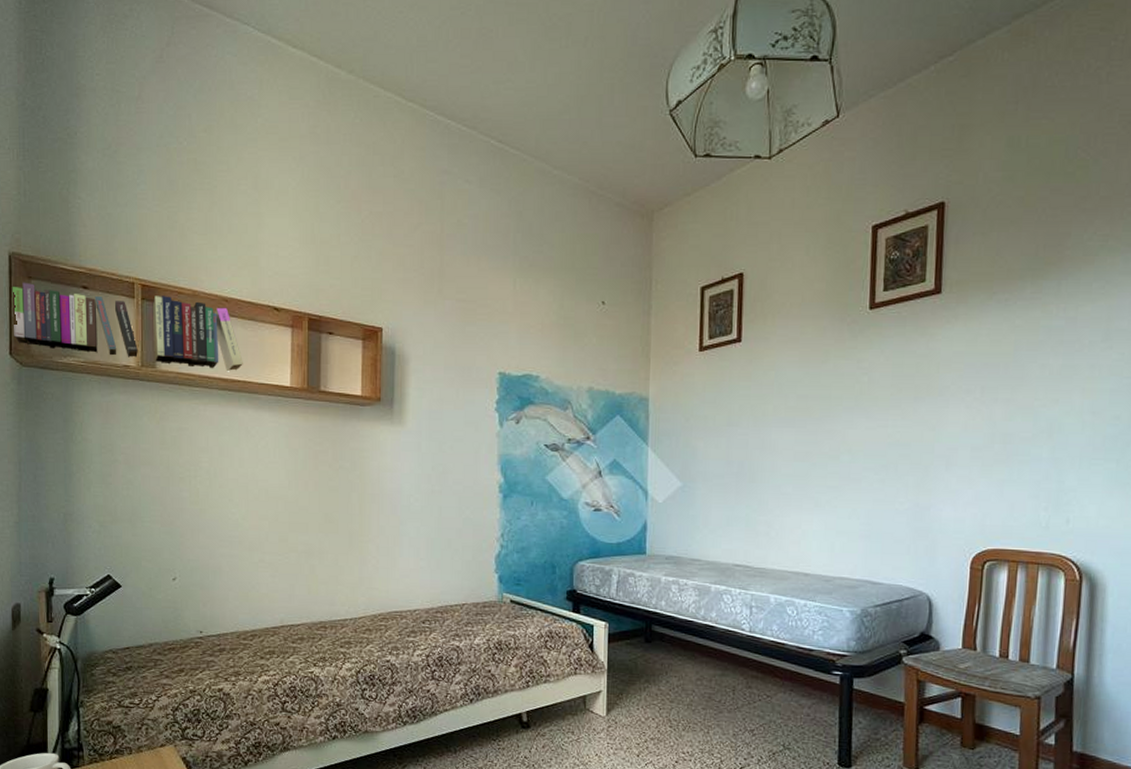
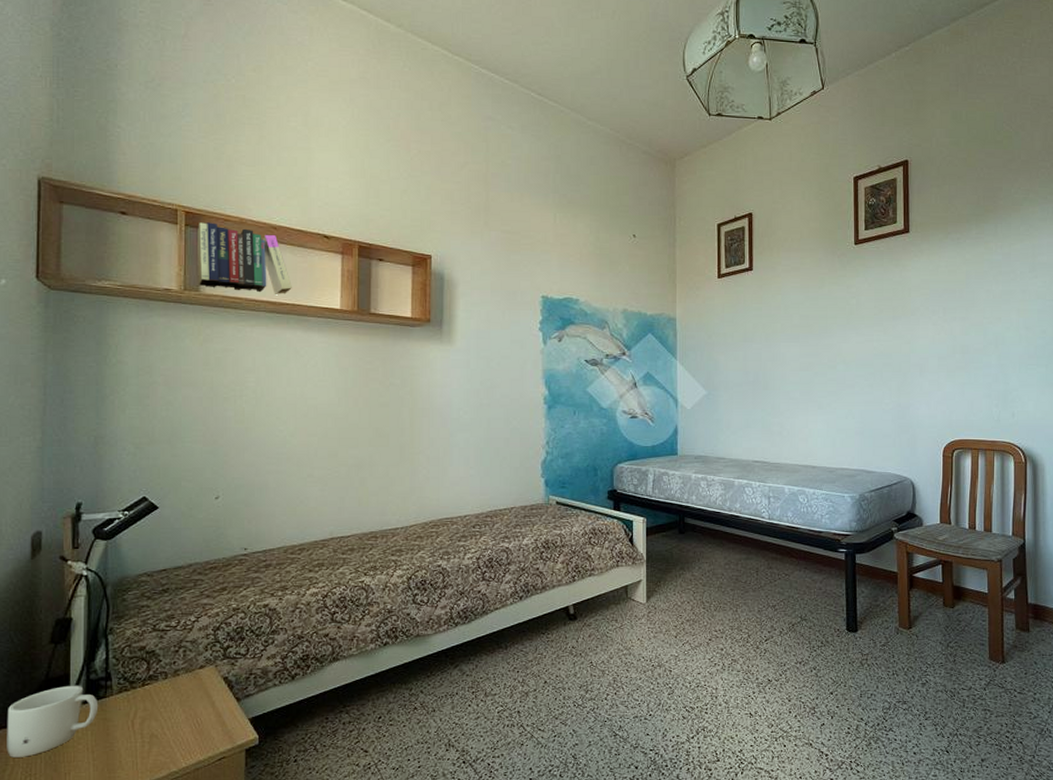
books: present [12,282,138,358] -> none [40,206,180,281]

